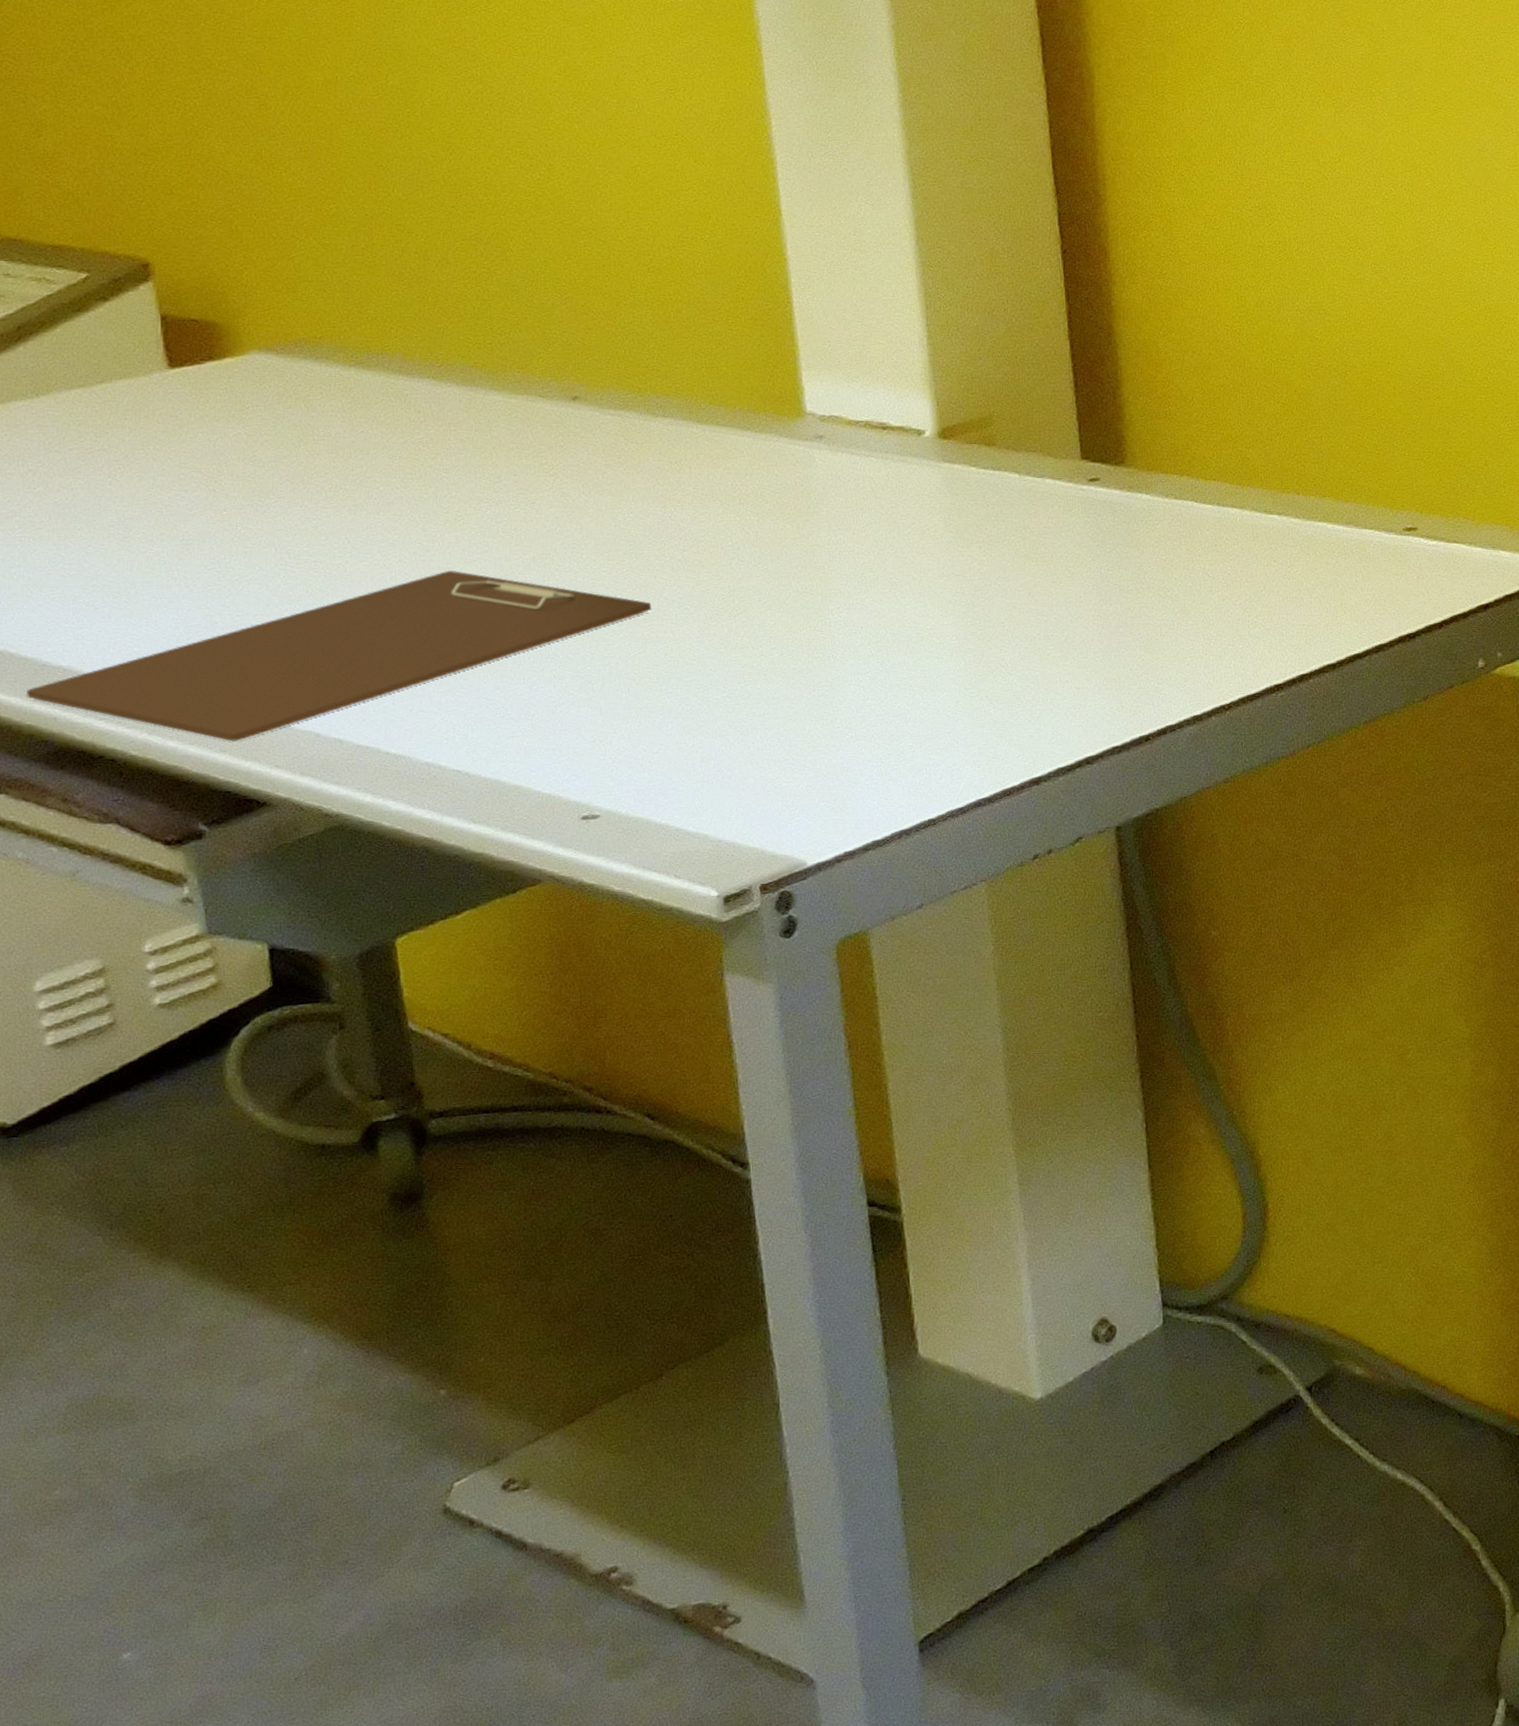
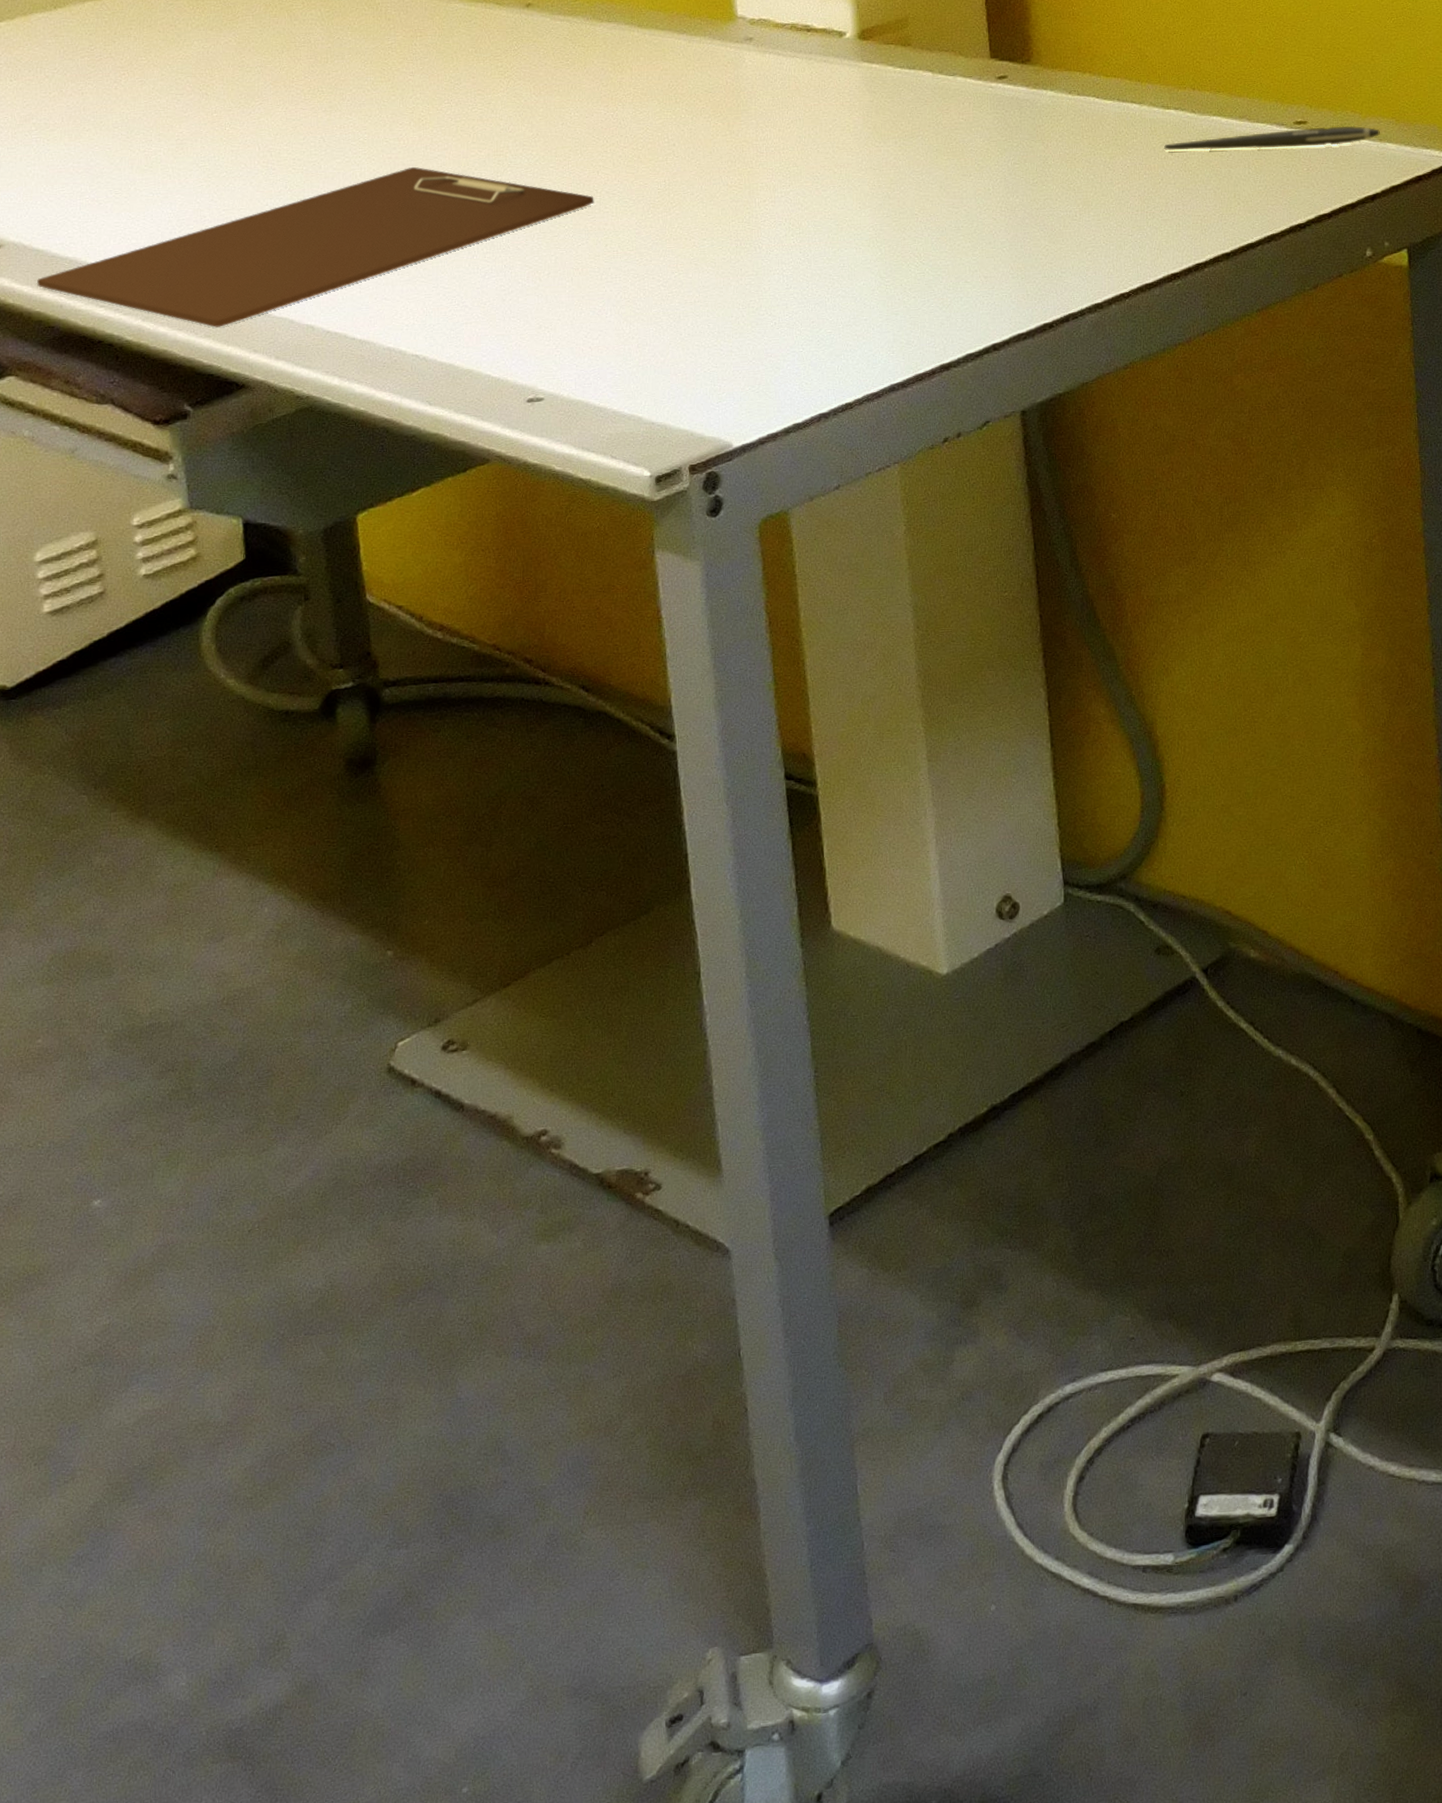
pen: none [1267,532,1493,557] -> present [1164,125,1380,150]

